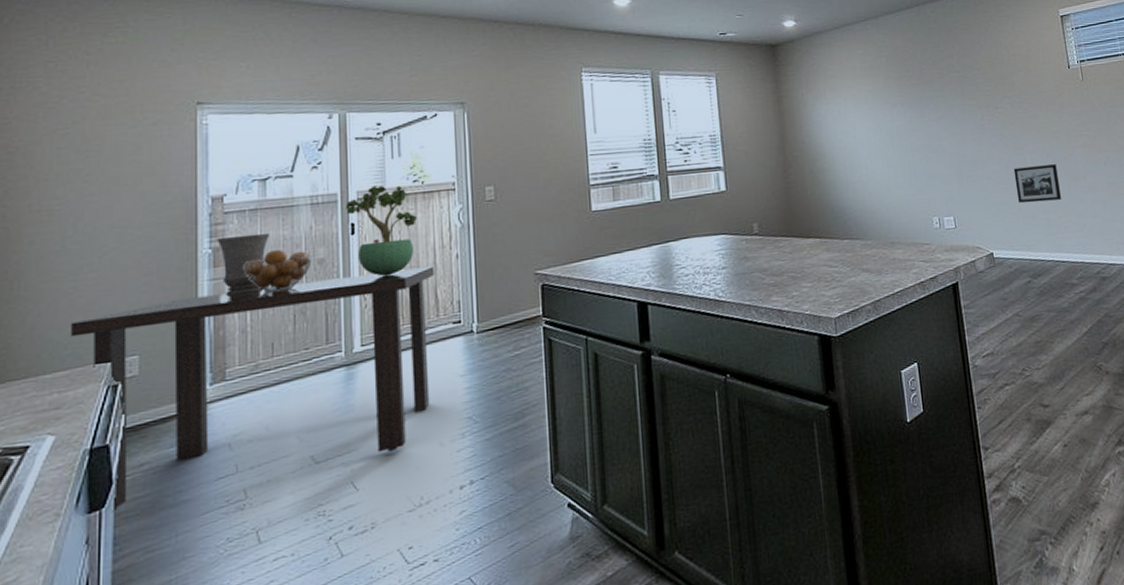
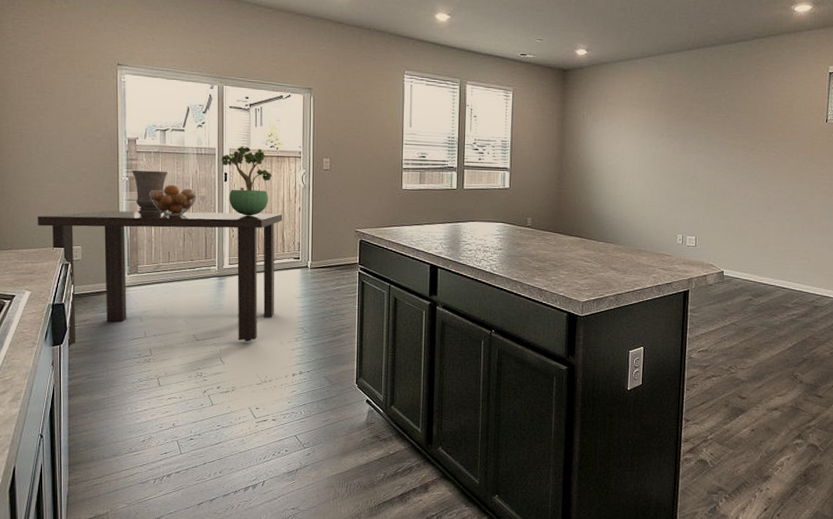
picture frame: present [1013,164,1062,203] -> none [754,204,795,236]

